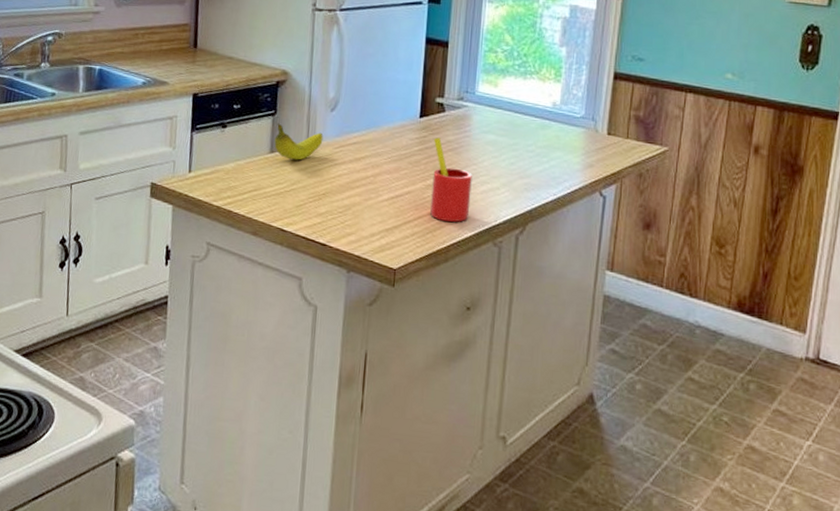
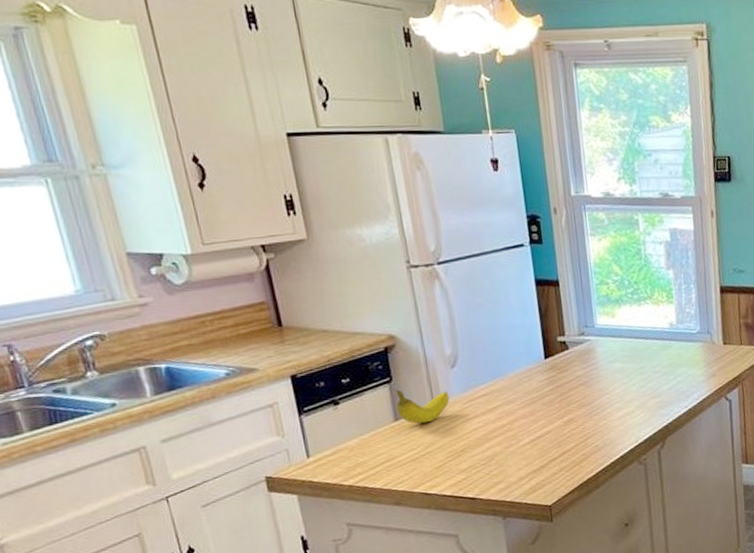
straw: present [430,137,472,222] -> none [562,375,611,452]

